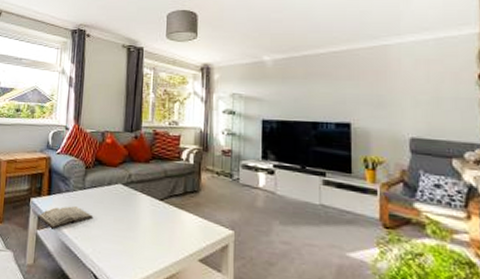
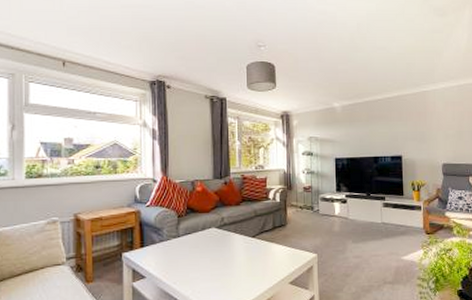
diary: present [37,205,92,229] -> none [132,253,189,279]

